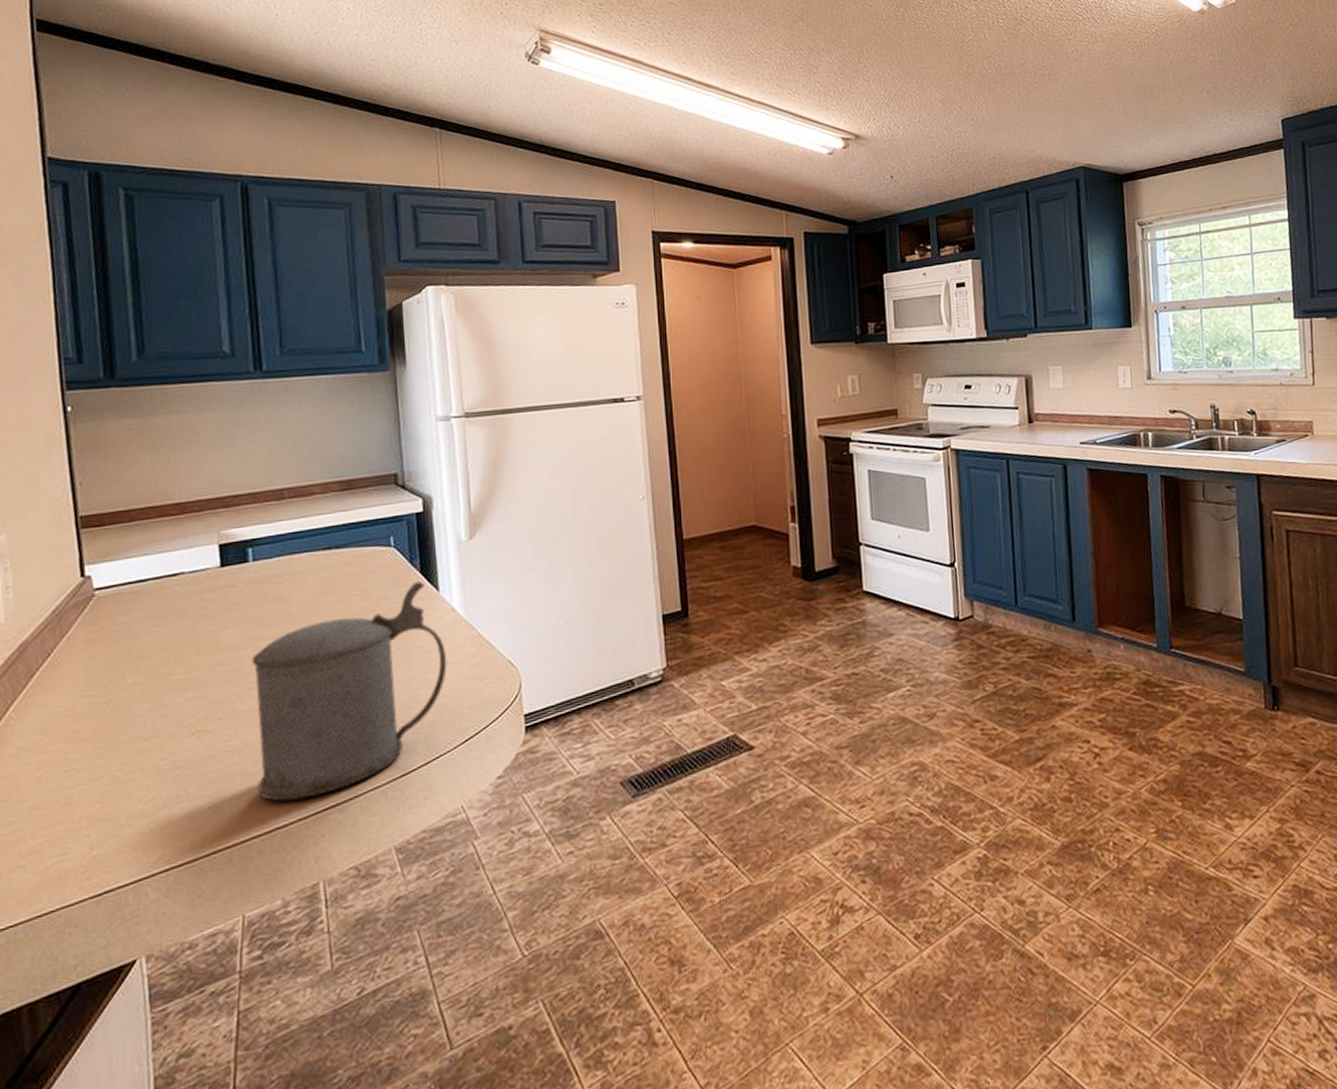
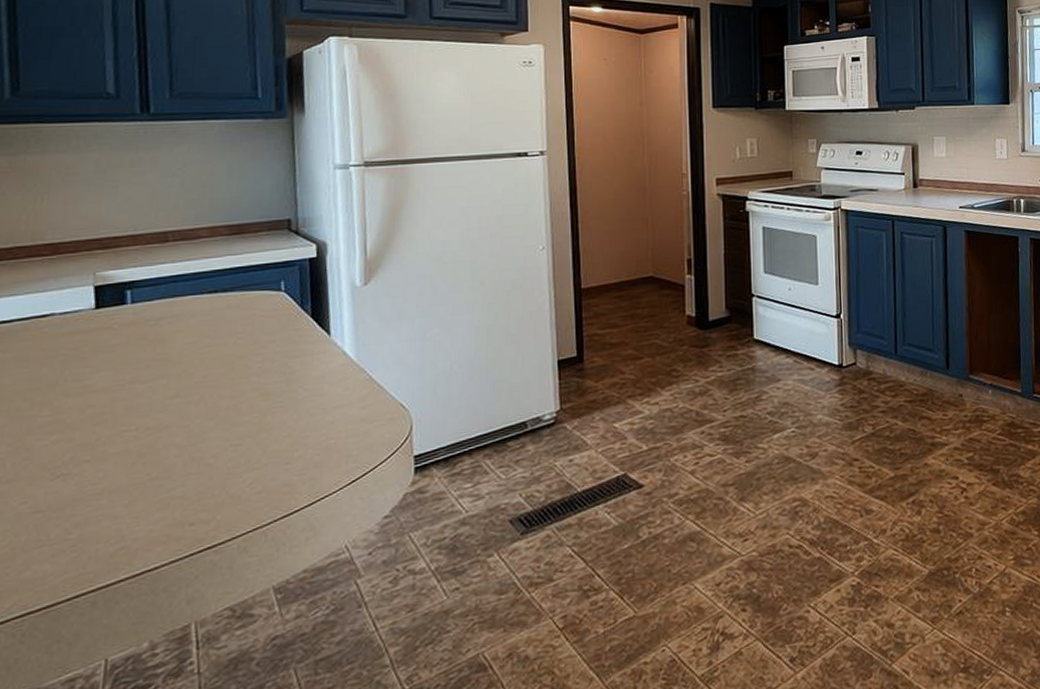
beer stein: present [251,580,447,802] -> none [125,324,336,544]

